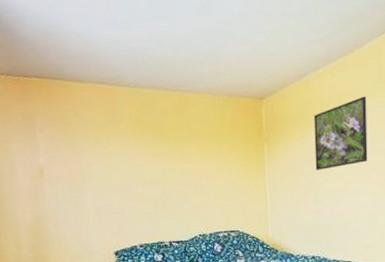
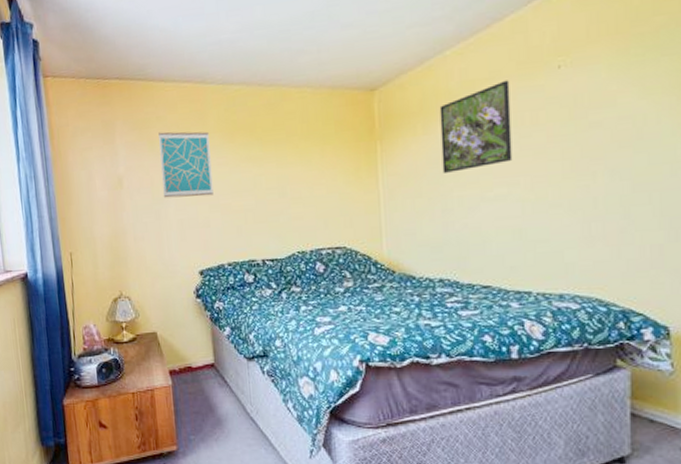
wall art: none [76,127,127,188] -> present [159,131,214,198]

